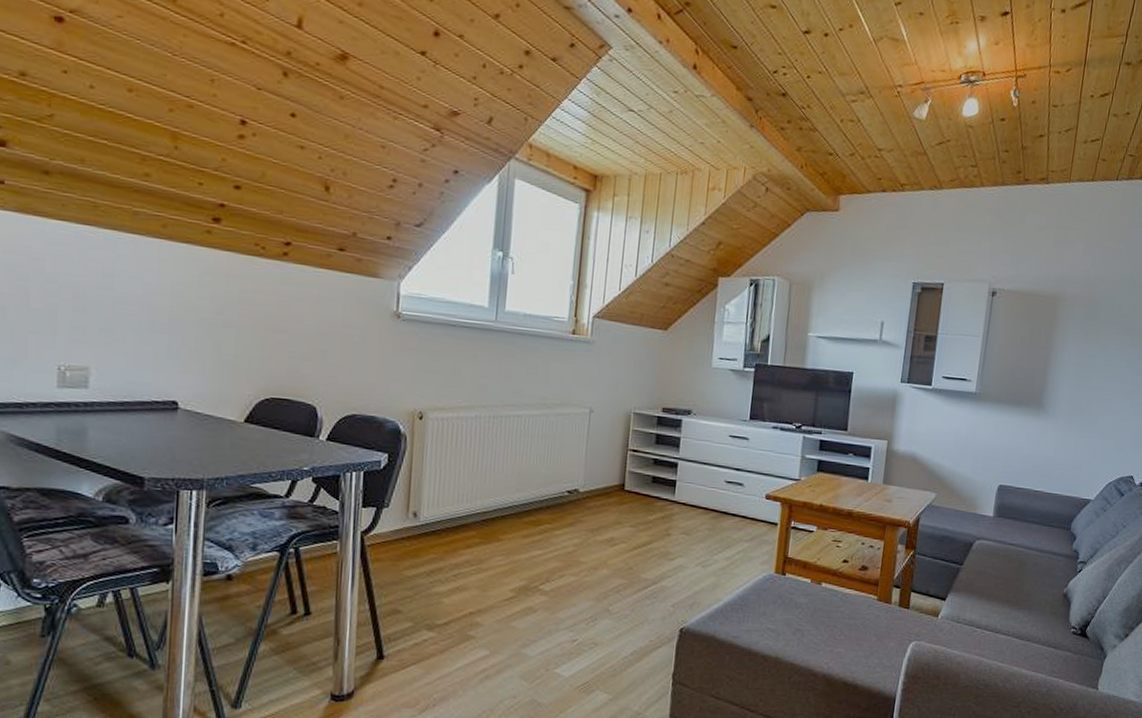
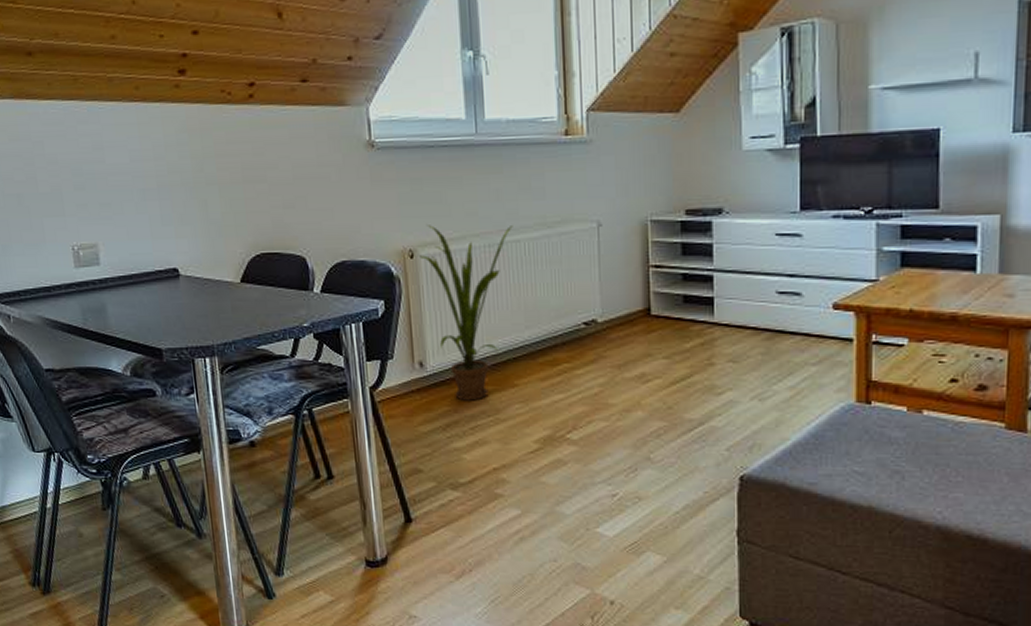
house plant: none [428,392,517,551] -> present [420,225,513,401]

